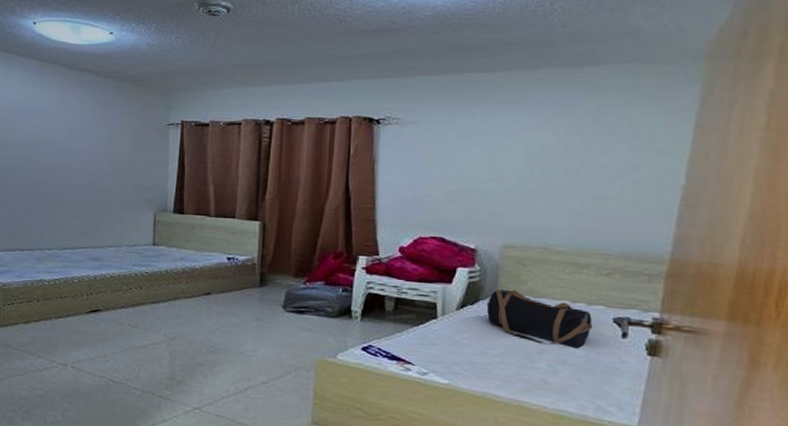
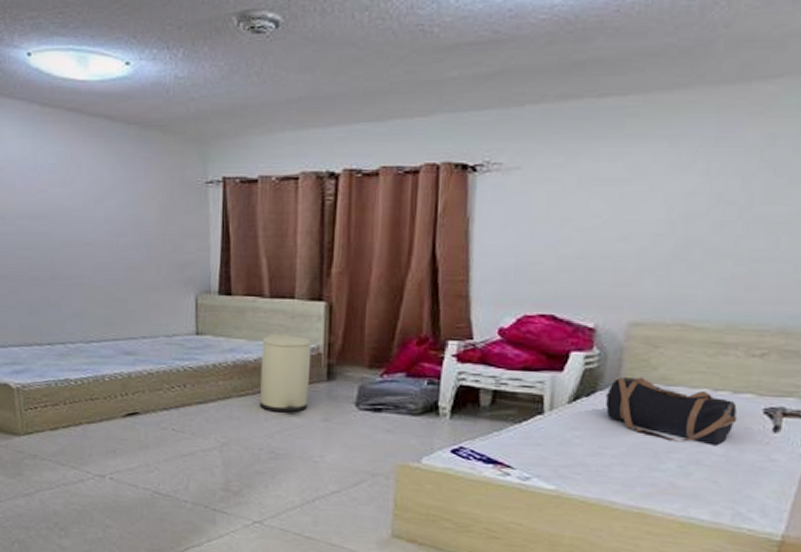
pedal bin: none [203,246,248,313] -> present [260,333,312,413]

